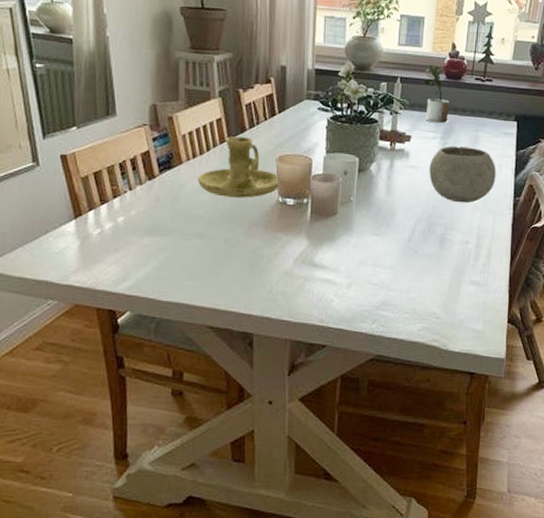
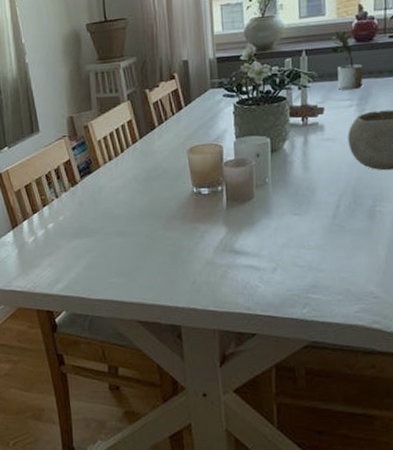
candle holder: present [197,136,281,198] -> none [114,134,193,194]

